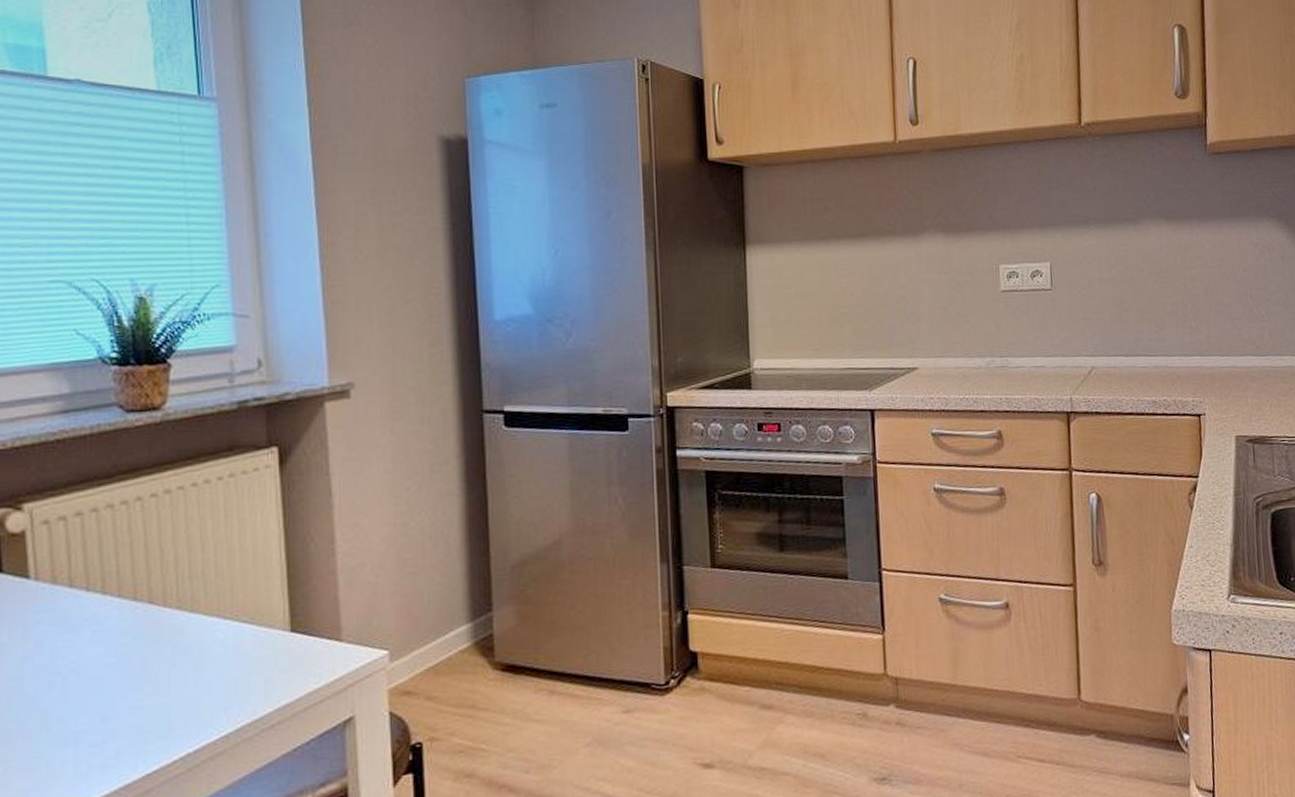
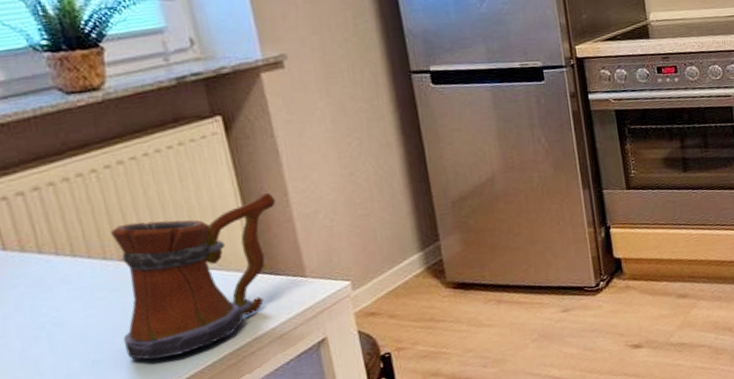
mug: none [138,539,320,723] -> present [109,193,276,360]

